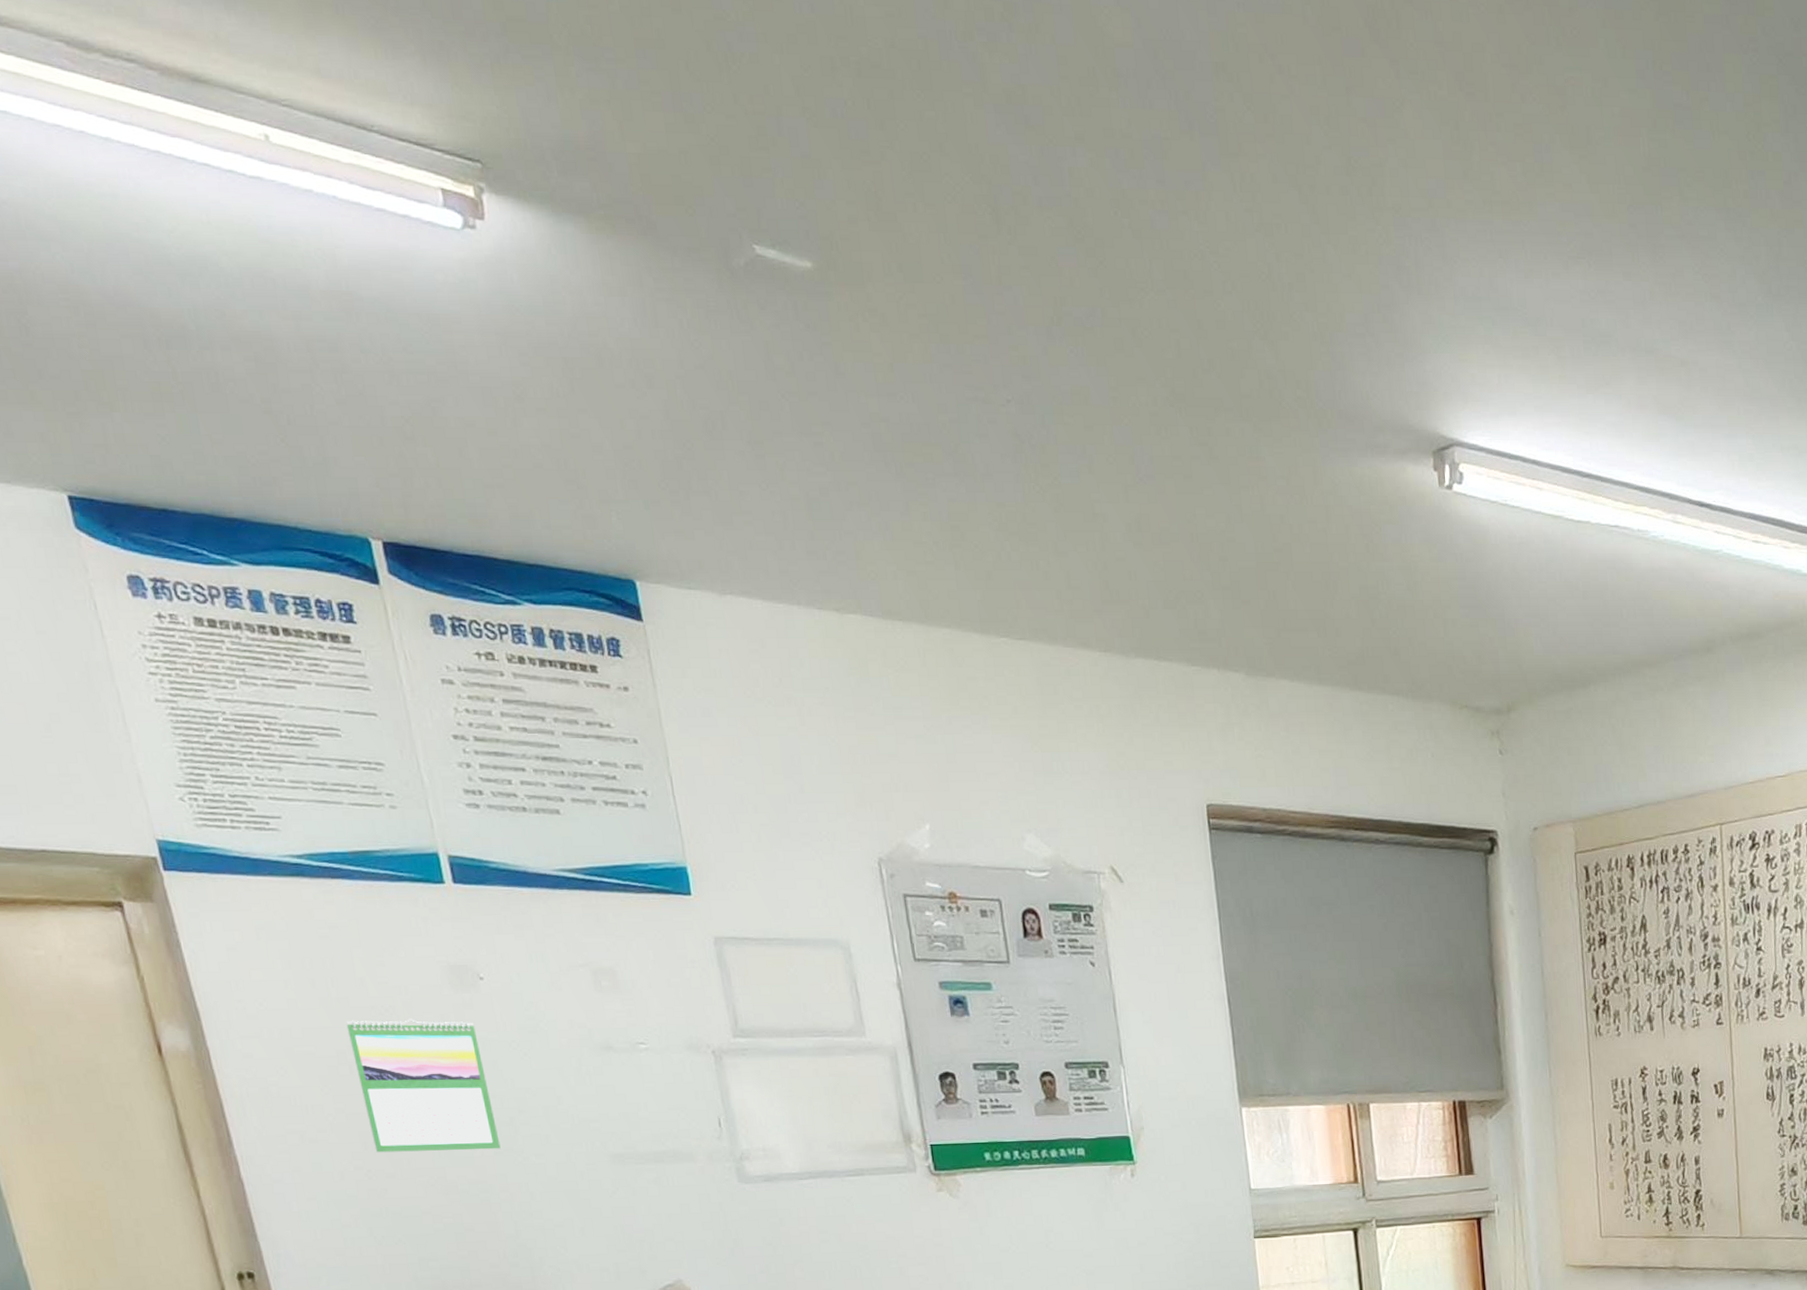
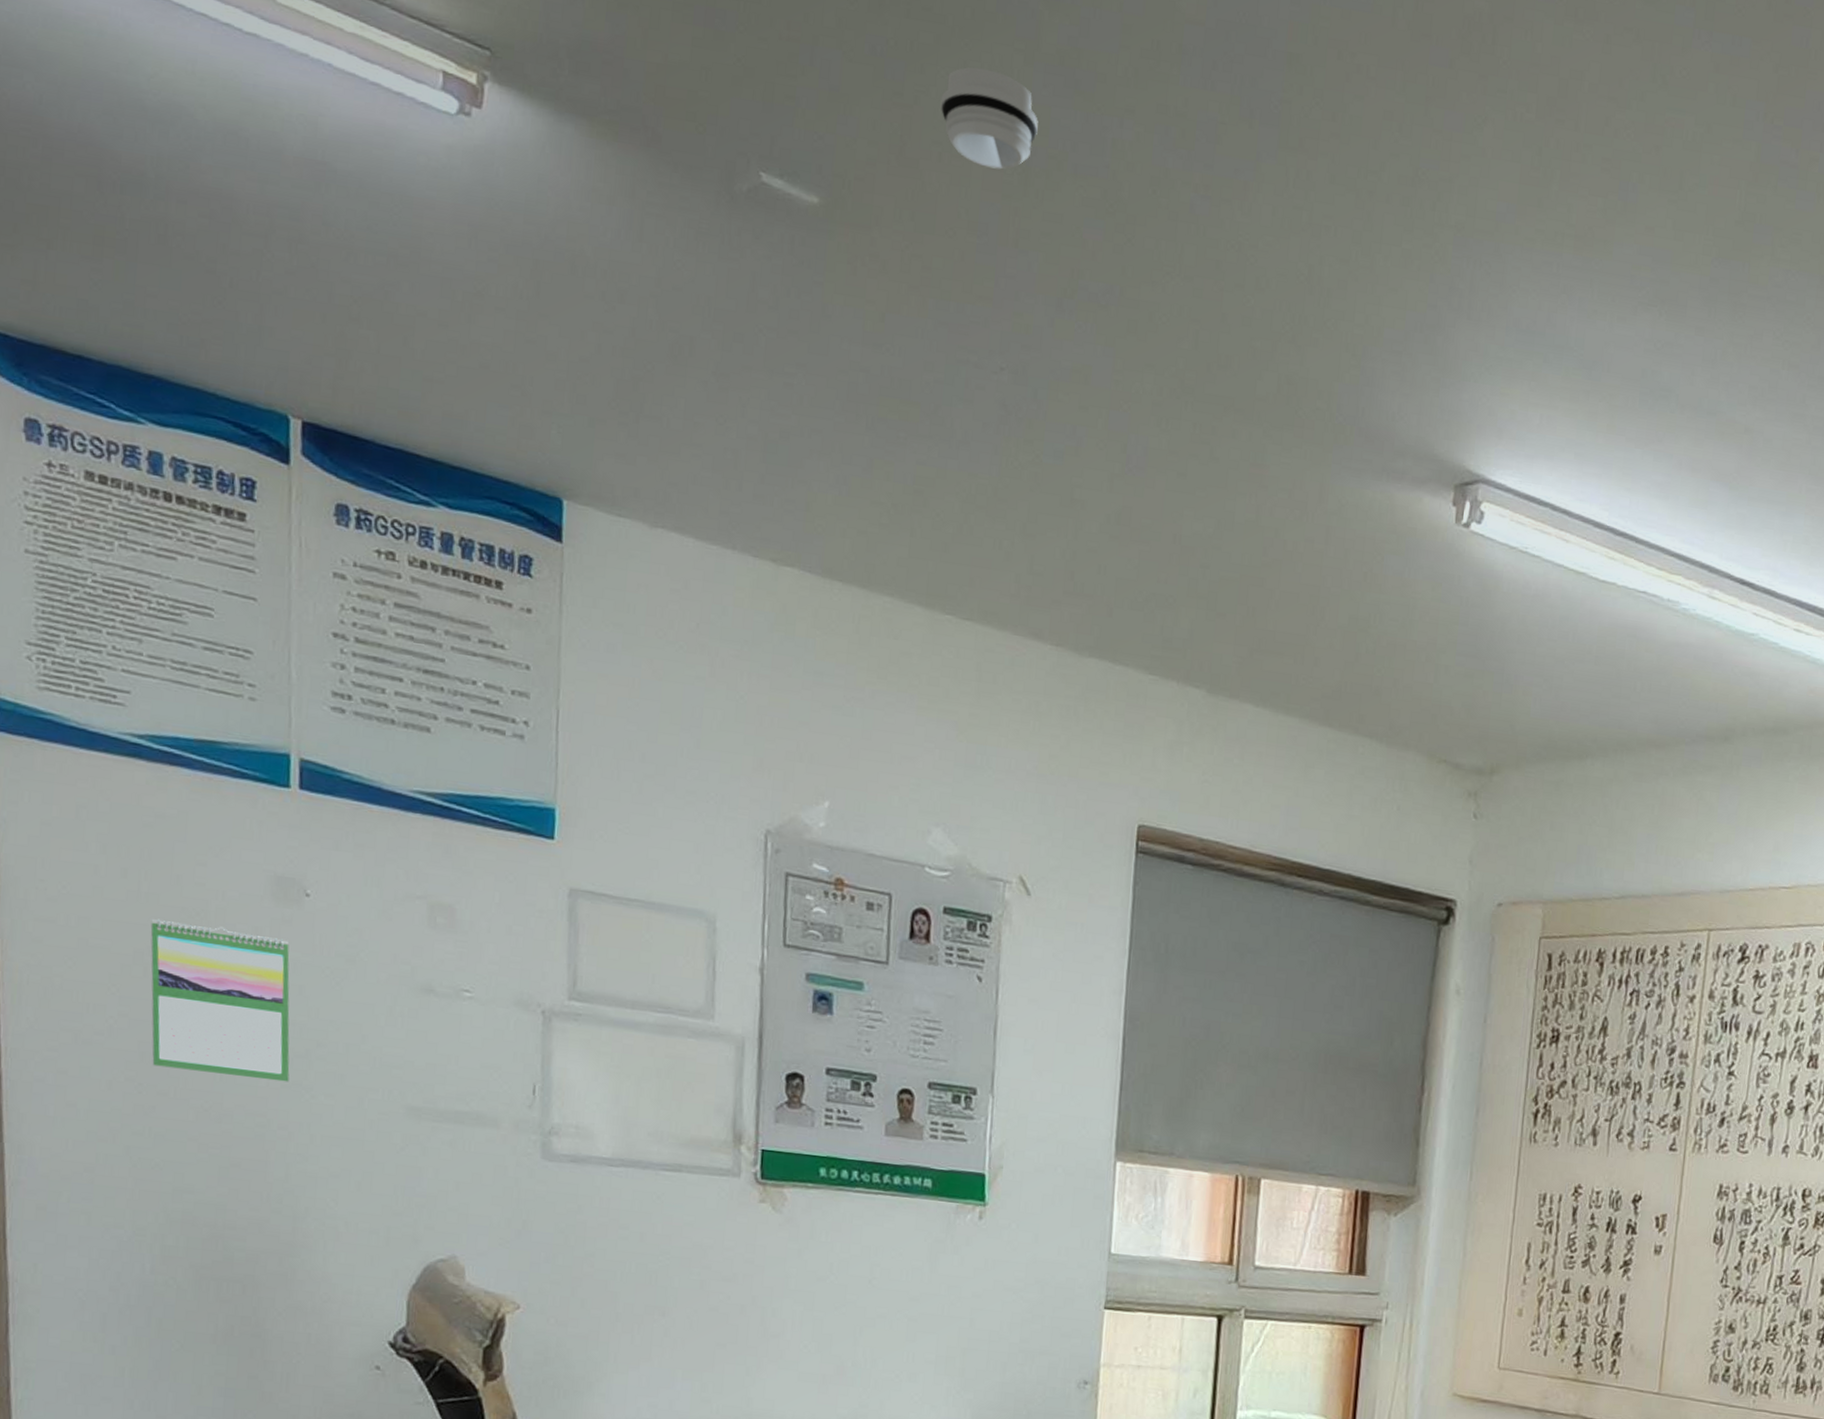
smoke detector: none [905,116,999,212] -> present [940,67,1038,169]

